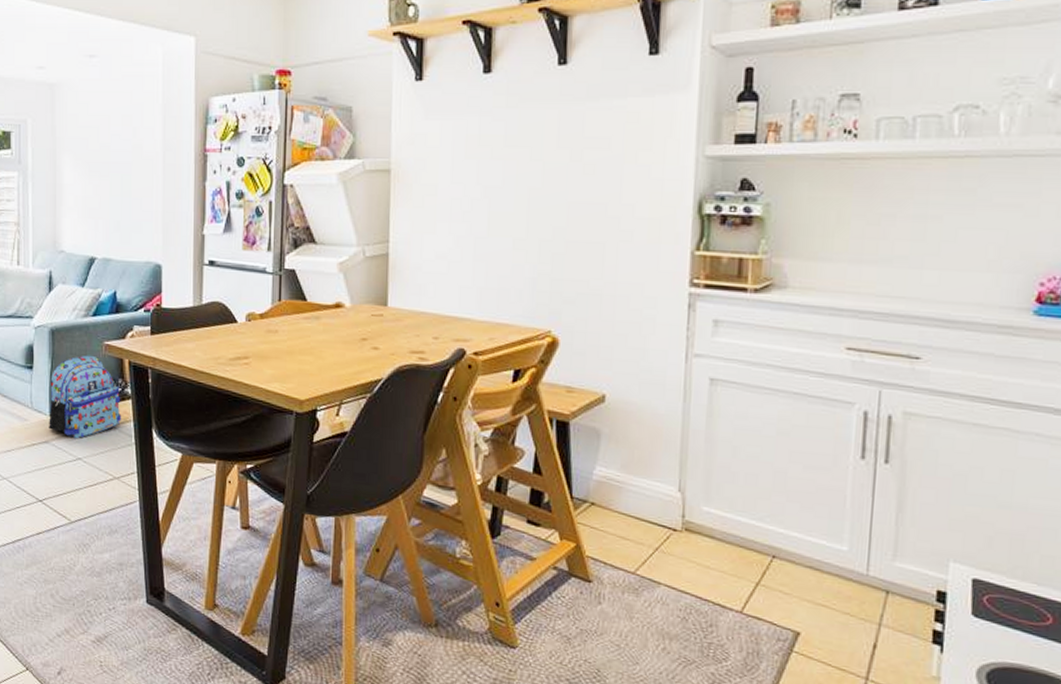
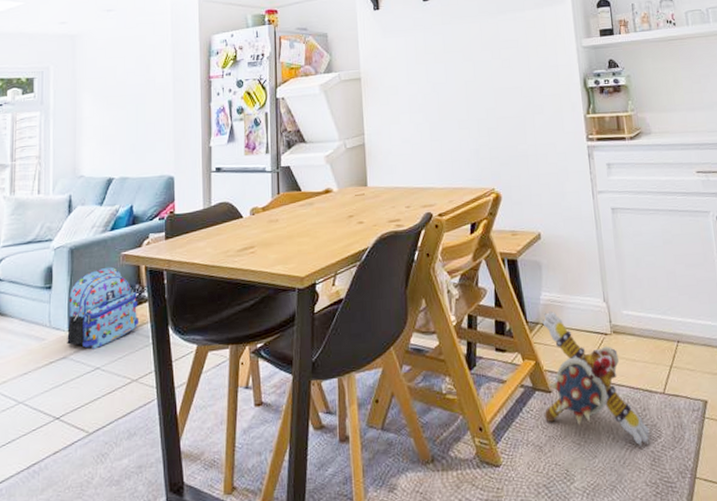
plush toy: none [579,489,713,666] -> present [541,310,650,447]

